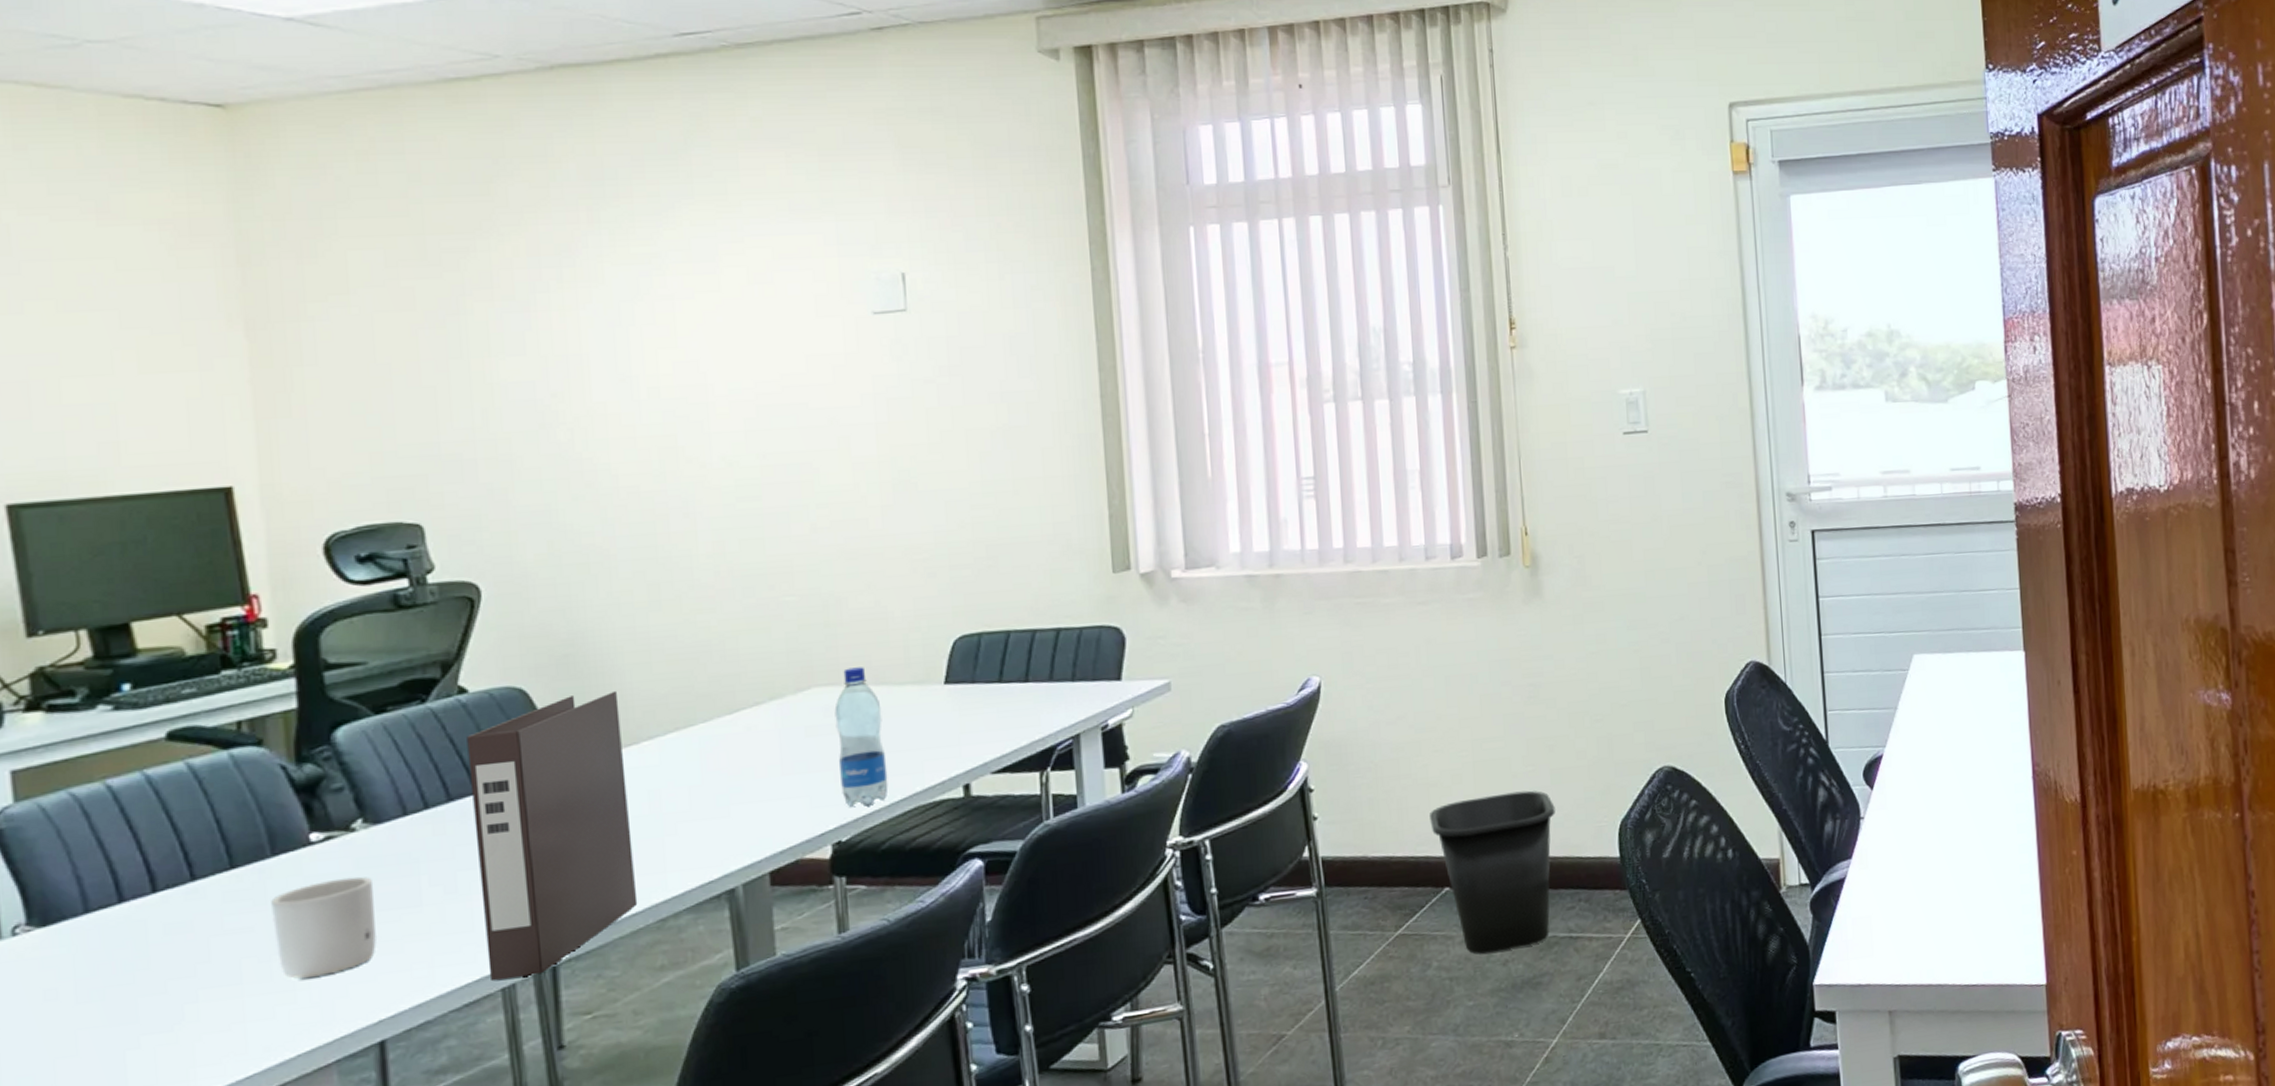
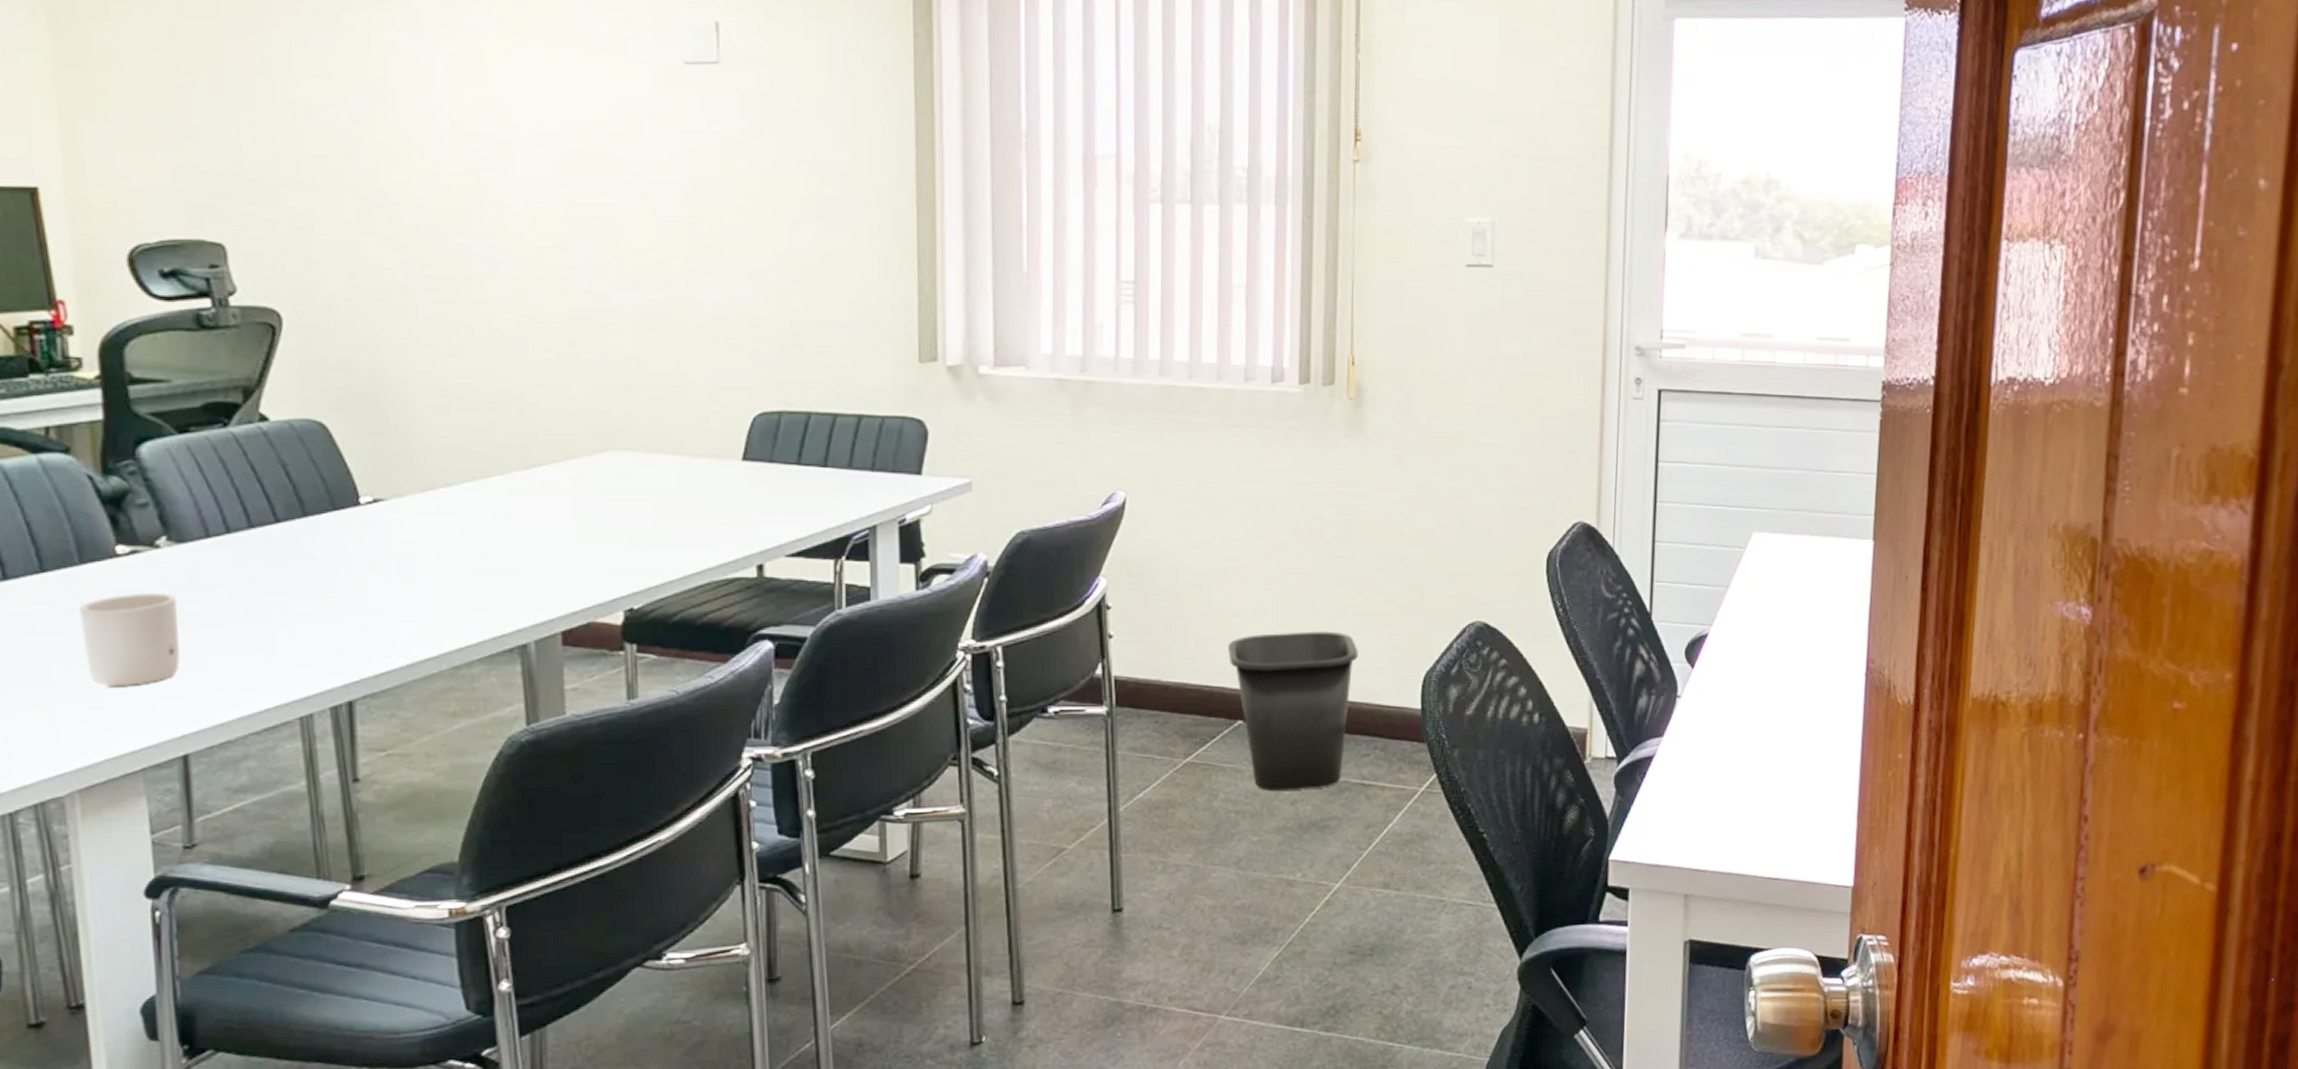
binder: present [467,690,638,980] -> none [267,433,432,708]
bottle: present [834,667,888,807] -> none [631,434,682,576]

